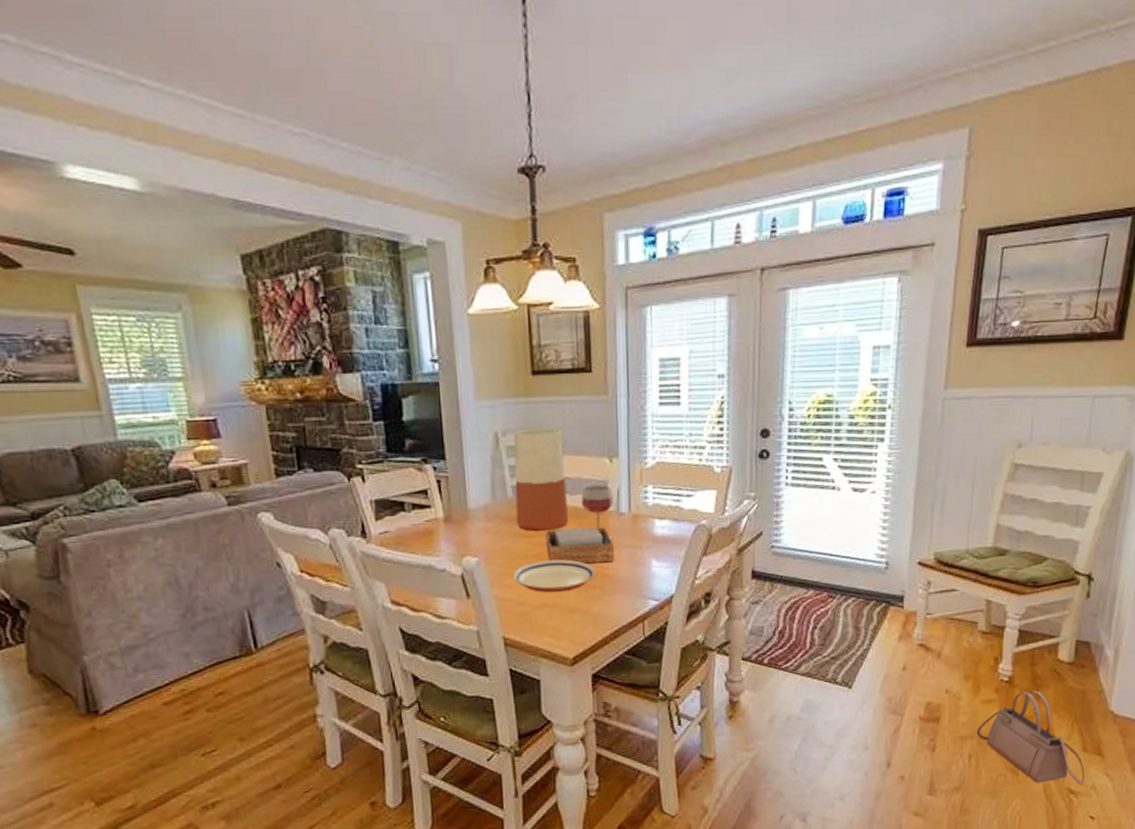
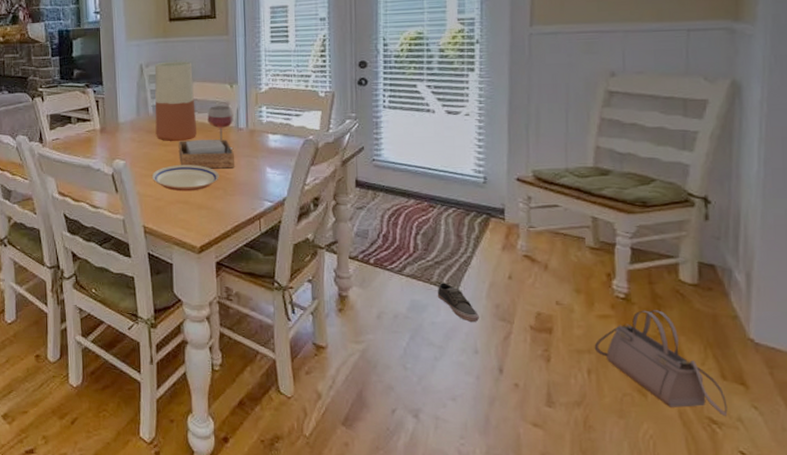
shoe: none [831,679,871,718] -> present [437,283,479,322]

